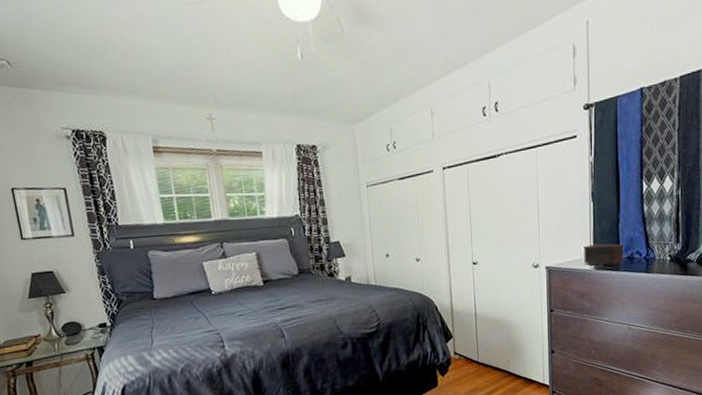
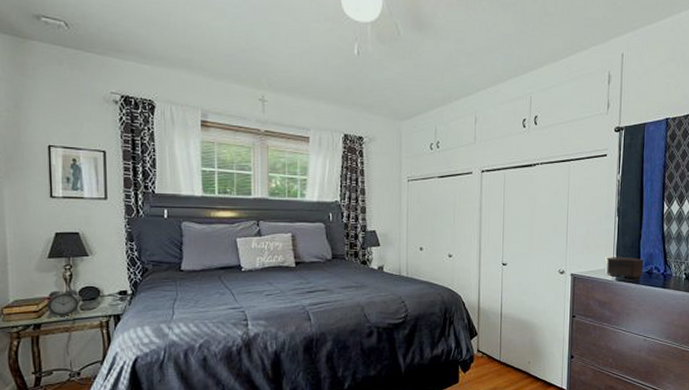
alarm clock: none [34,326,67,356] -> present [47,289,81,319]

